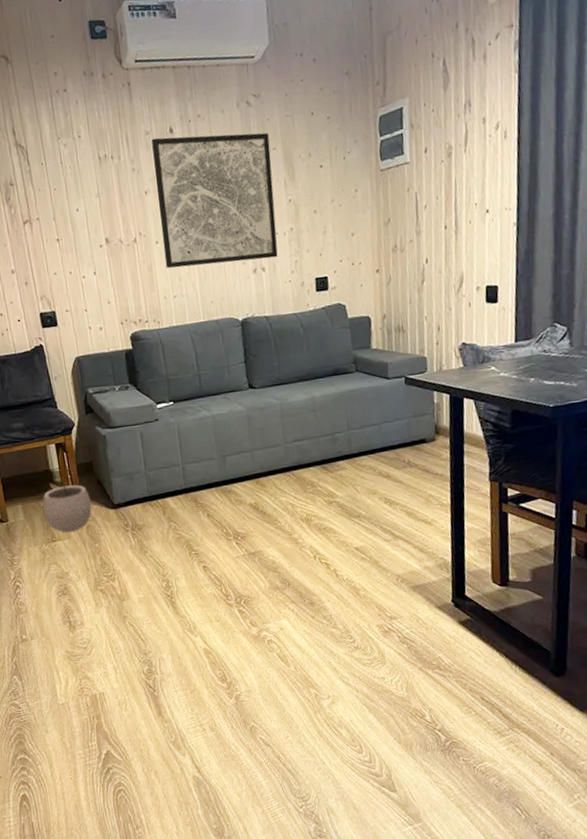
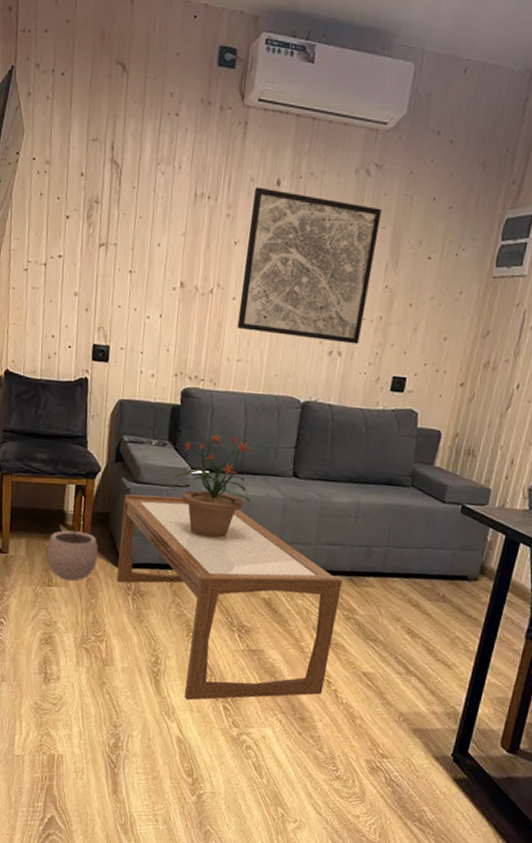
coffee table: none [102,429,324,614] -> present [117,494,342,701]
potted plant: none [143,365,217,462] -> present [174,434,251,538]

